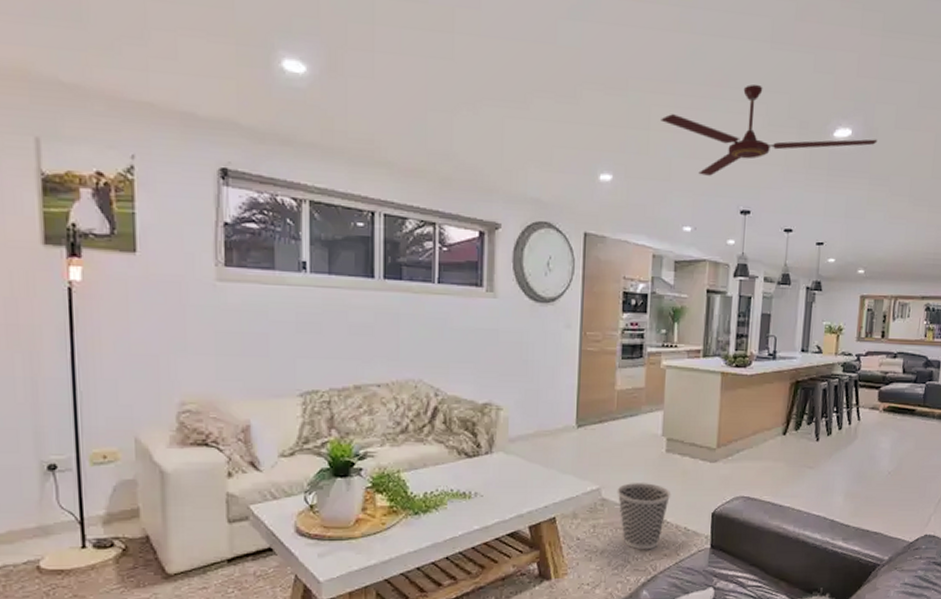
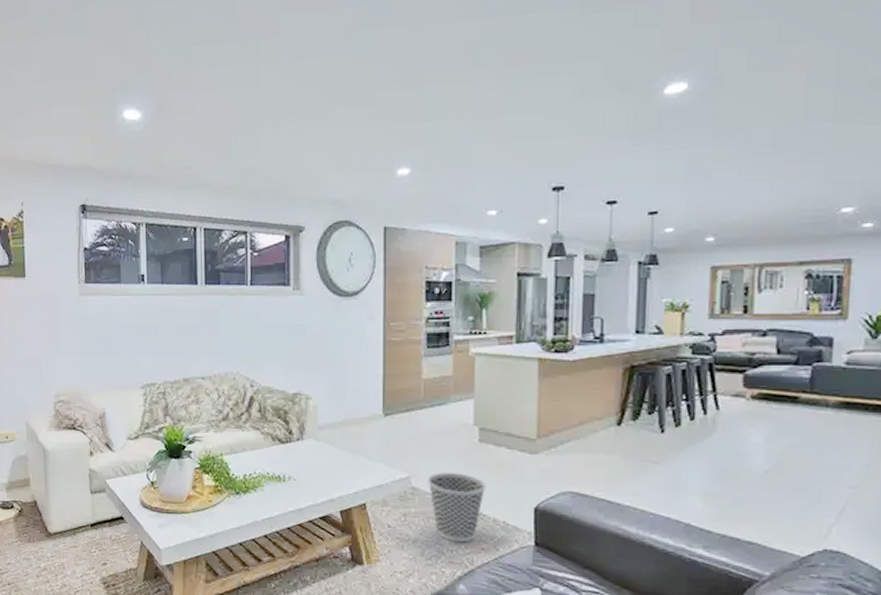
ceiling fan: present [661,84,878,176] -> none [458,55,724,157]

